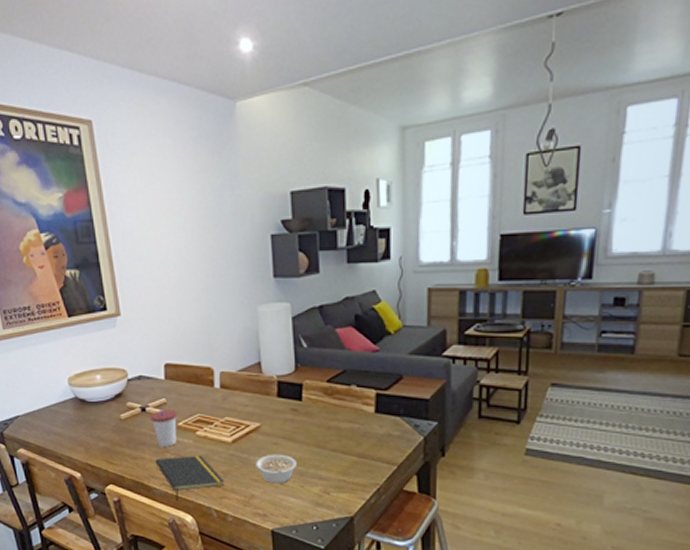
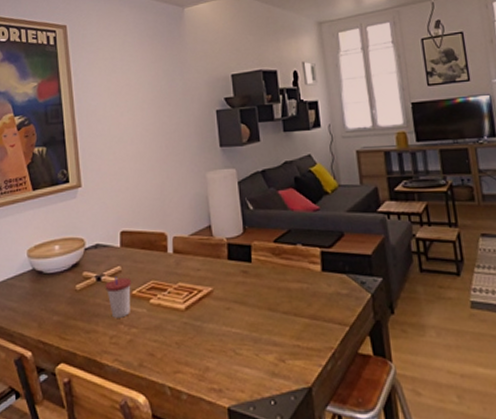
notepad: present [155,456,225,501] -> none [108,326,179,379]
legume: present [256,454,296,484] -> none [209,319,250,354]

